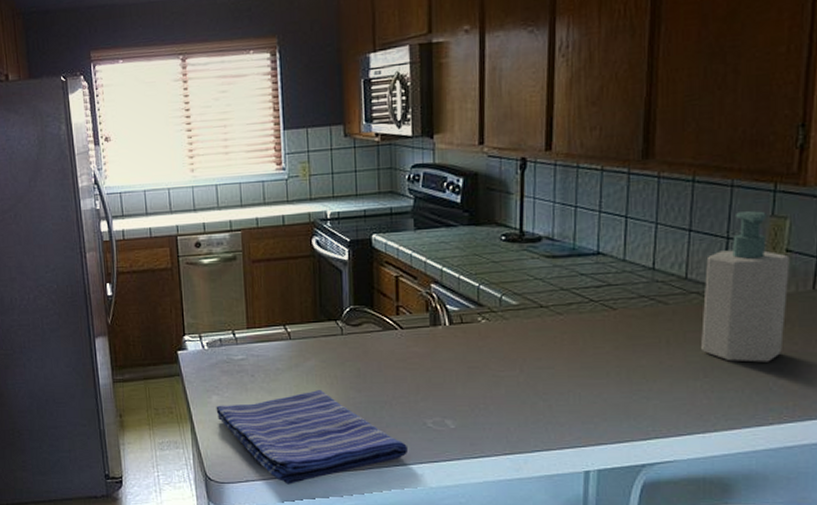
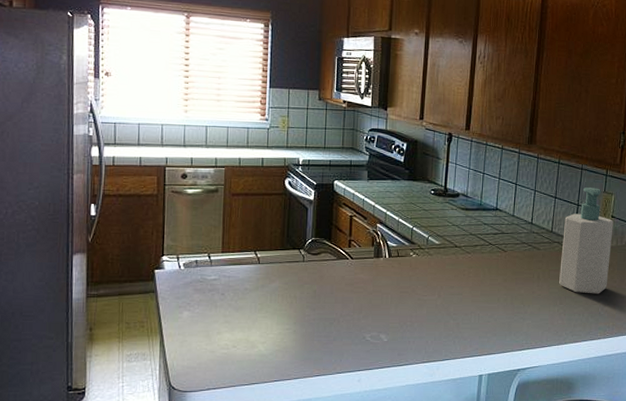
dish towel: present [216,390,409,485] -> none [186,308,350,391]

